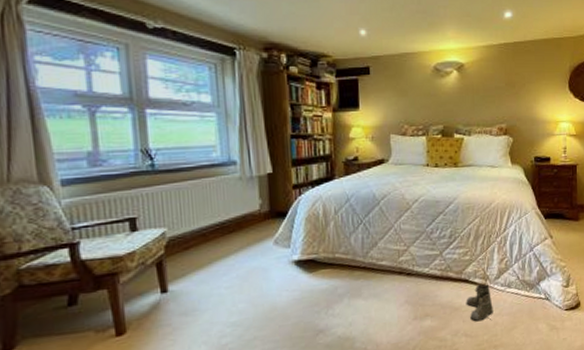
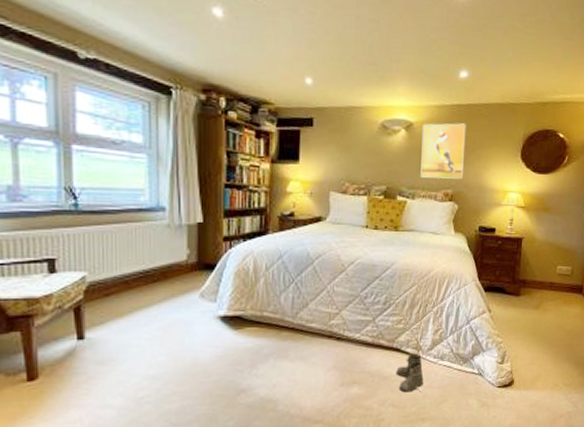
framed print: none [473,61,515,115] -> present [421,123,466,179]

